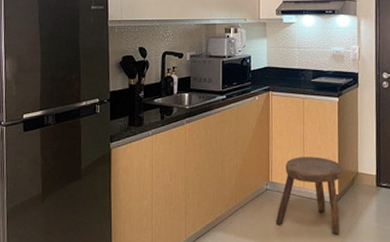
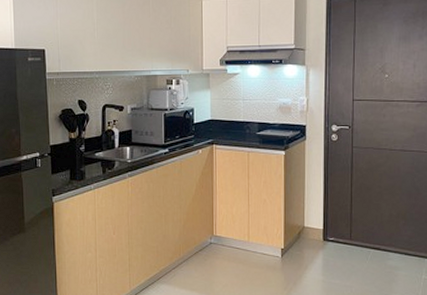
stool: present [275,156,343,235] -> none [219,211,288,288]

